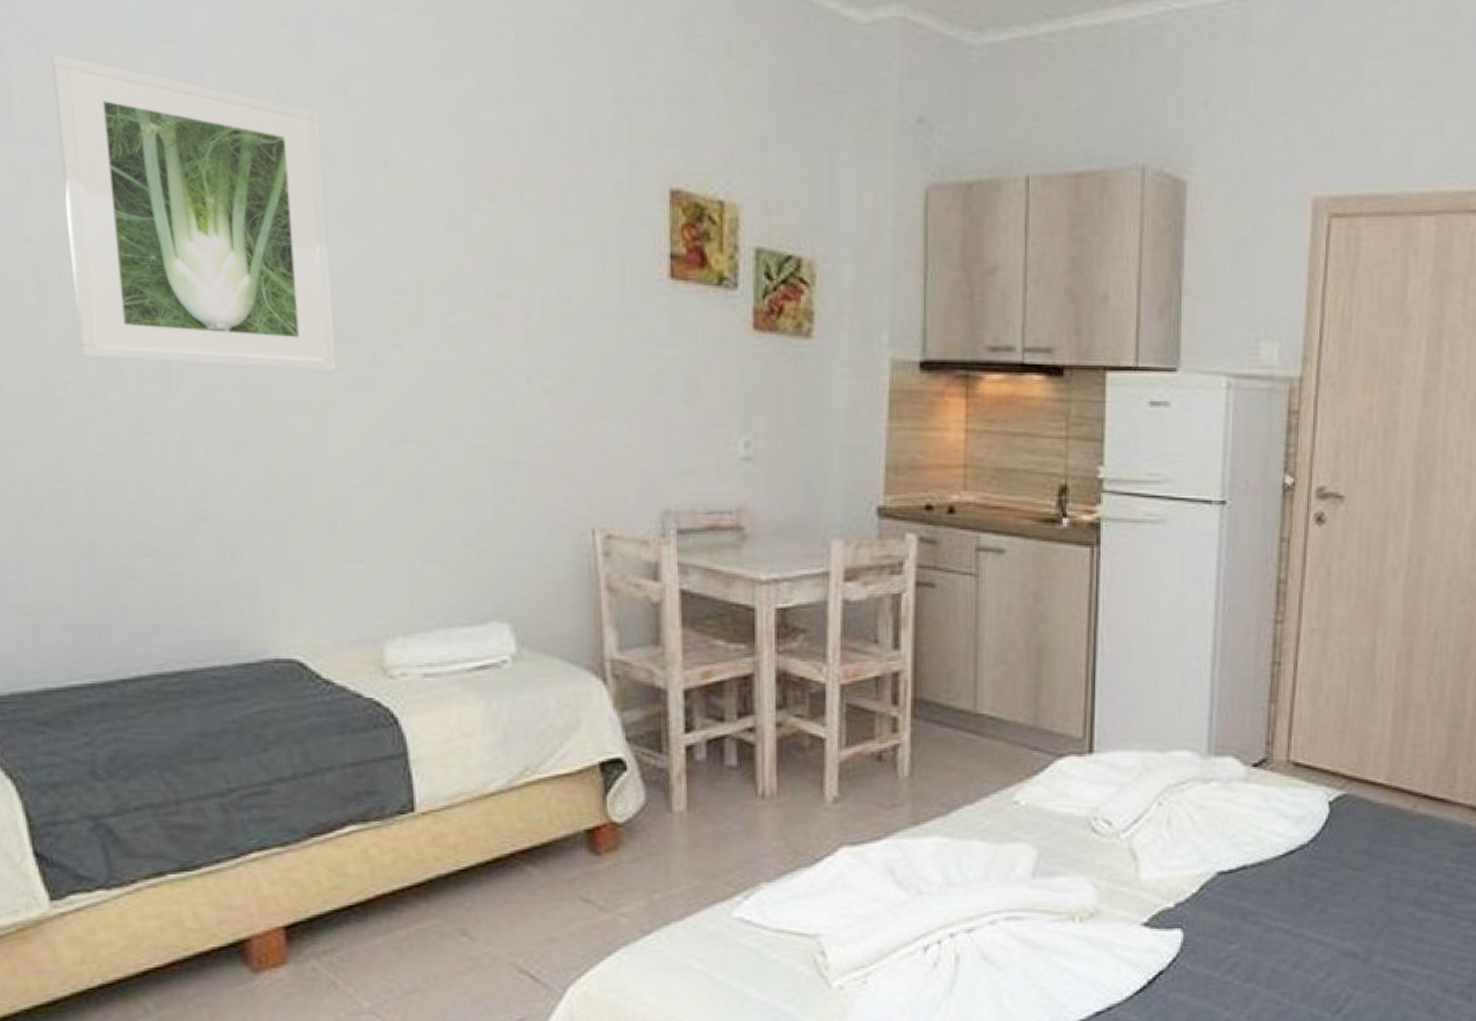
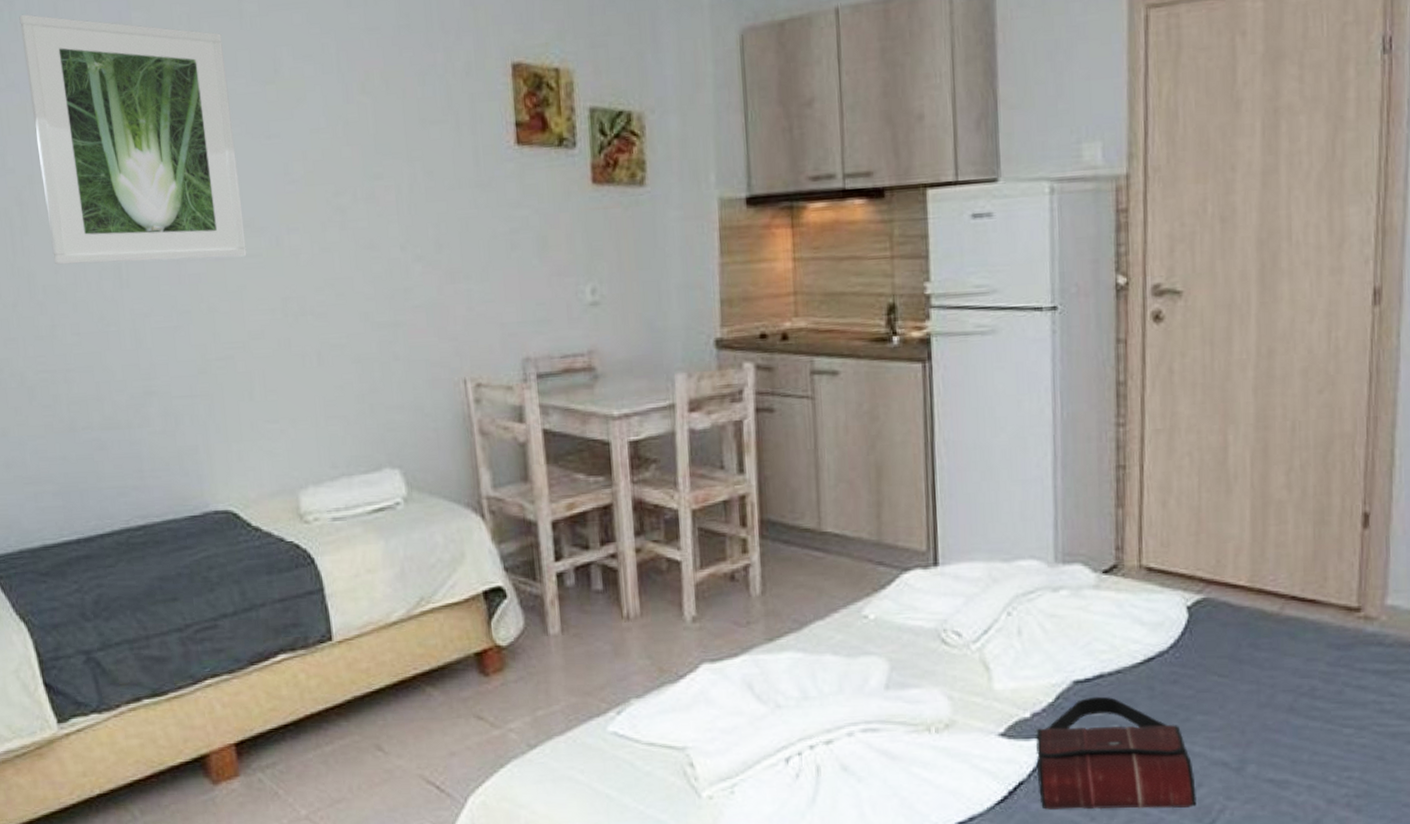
shoulder bag: none [1176,887,1326,999] -> present [1035,696,1197,810]

